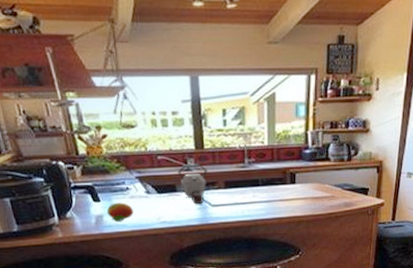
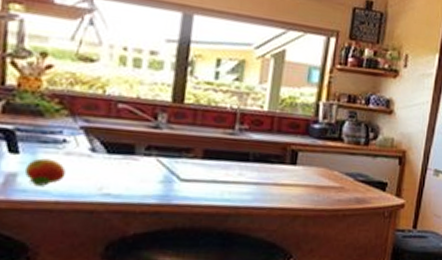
kettle: present [177,164,208,204] -> none [140,120,184,176]

